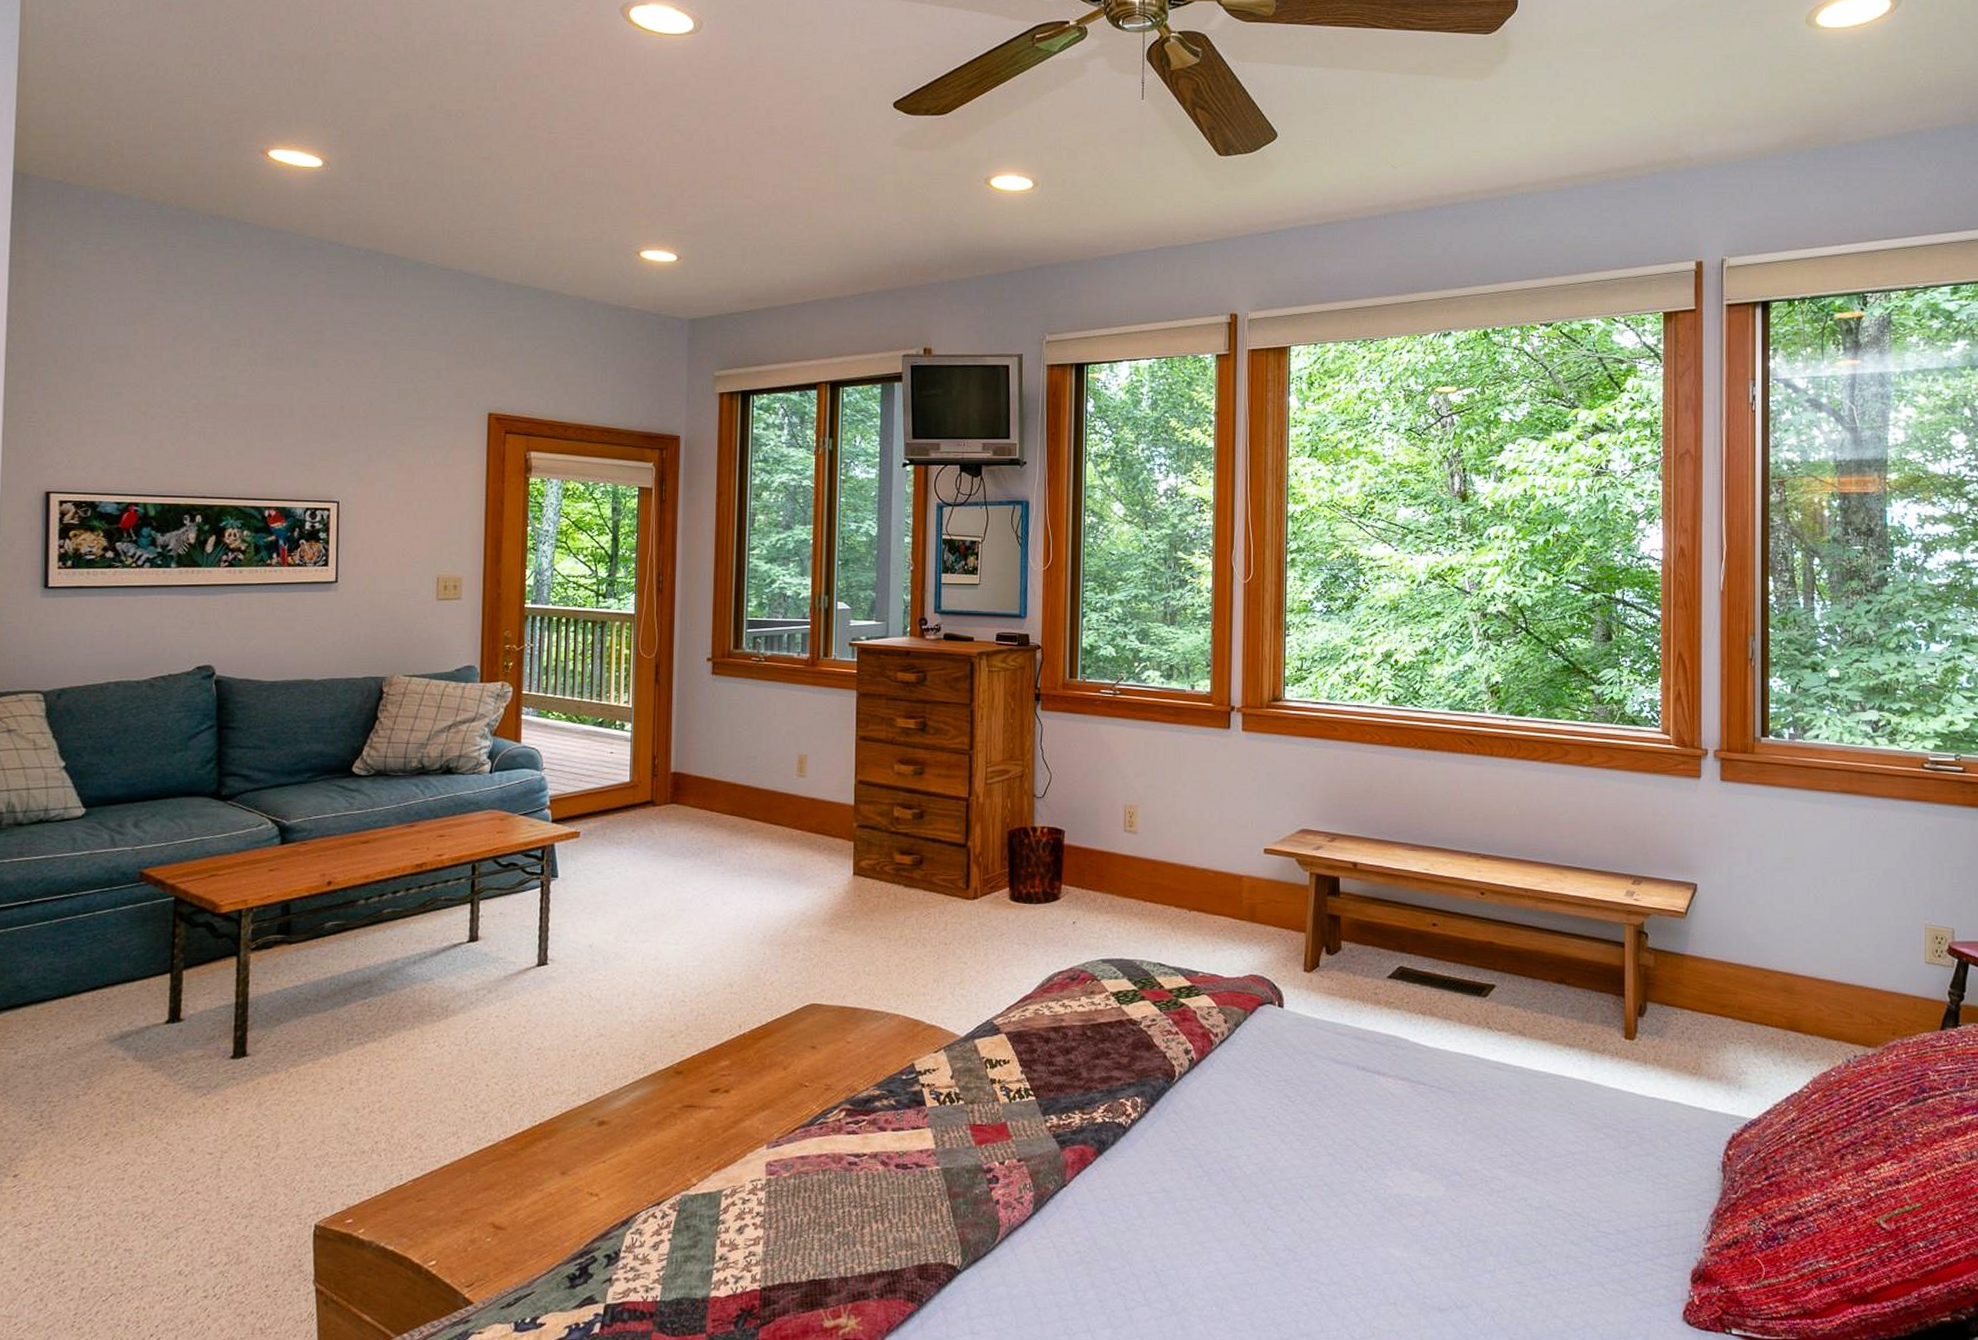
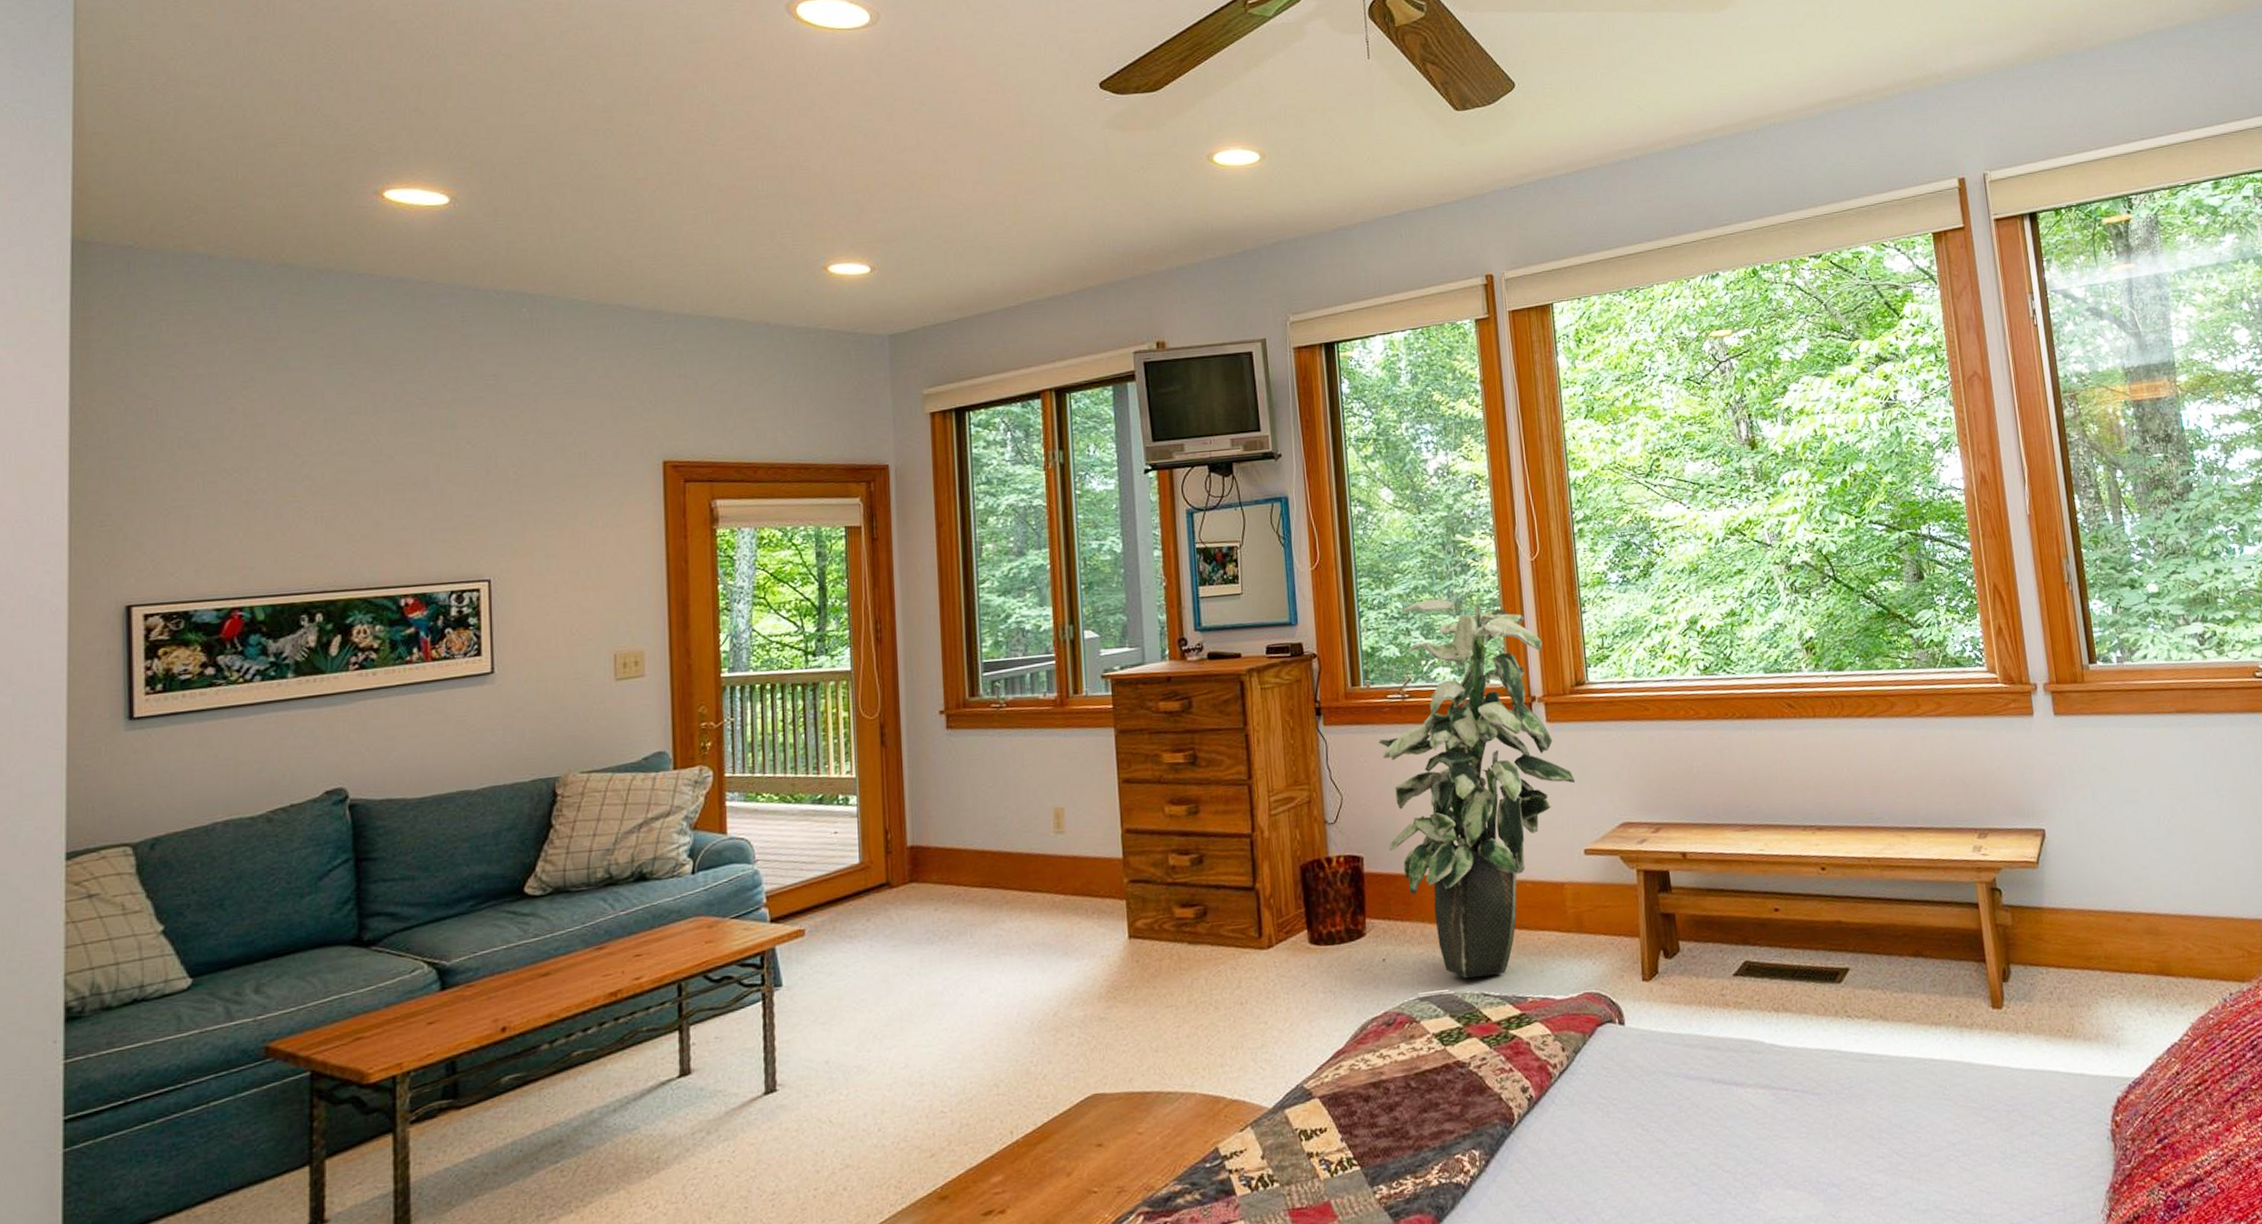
indoor plant: none [1088,608,1263,948] -> present [1378,599,1576,978]

